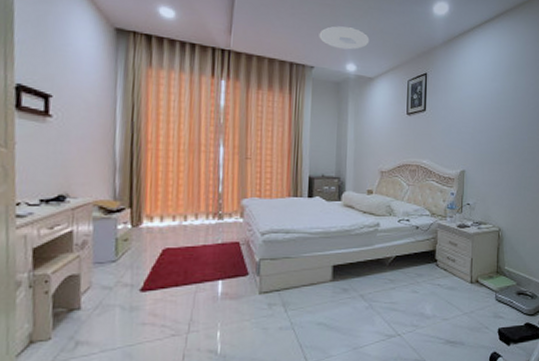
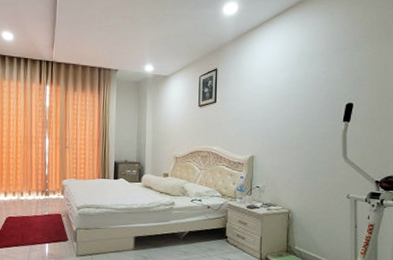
ceiling light: present [319,26,370,50] -> none [122,34,165,53]

